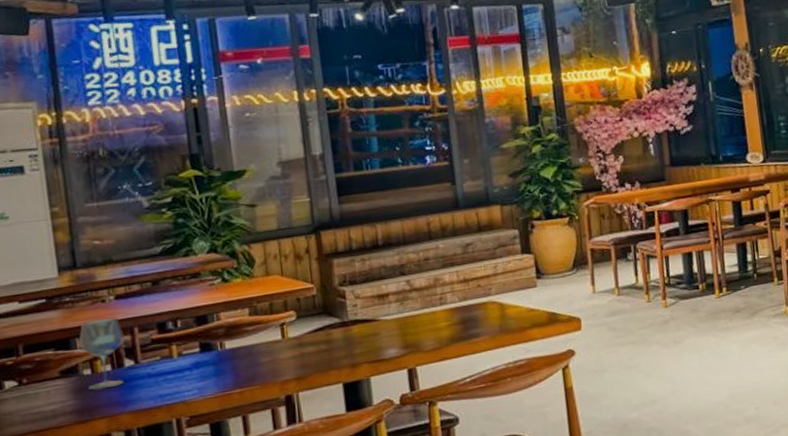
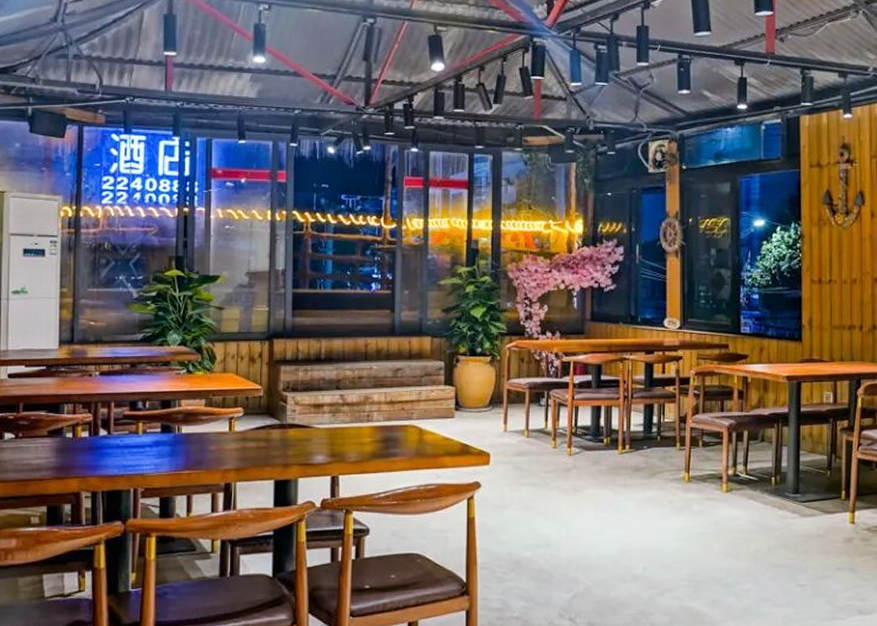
wine glass: present [78,318,125,391] -> none [66,391,103,452]

